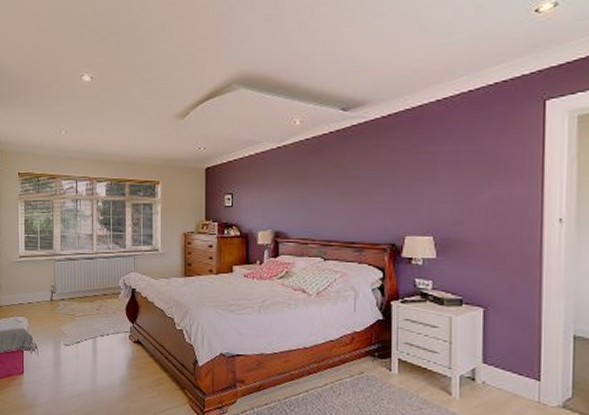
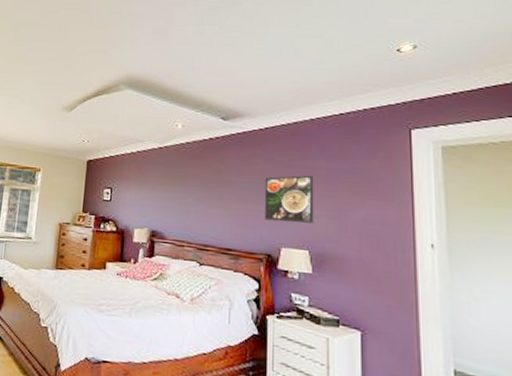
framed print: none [387,160,439,211] -> present [264,175,314,223]

